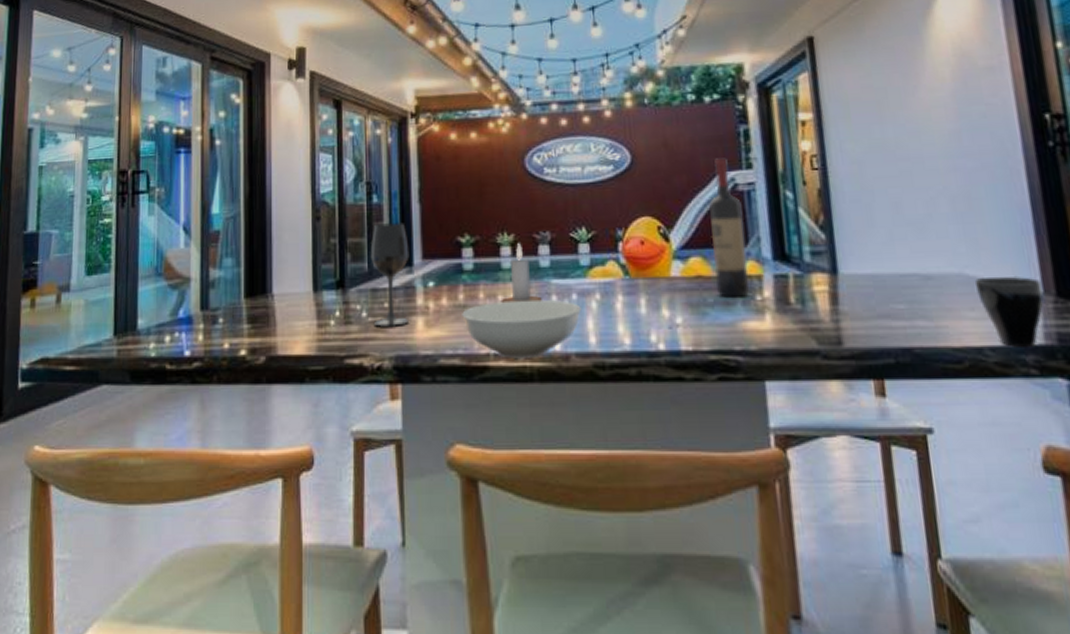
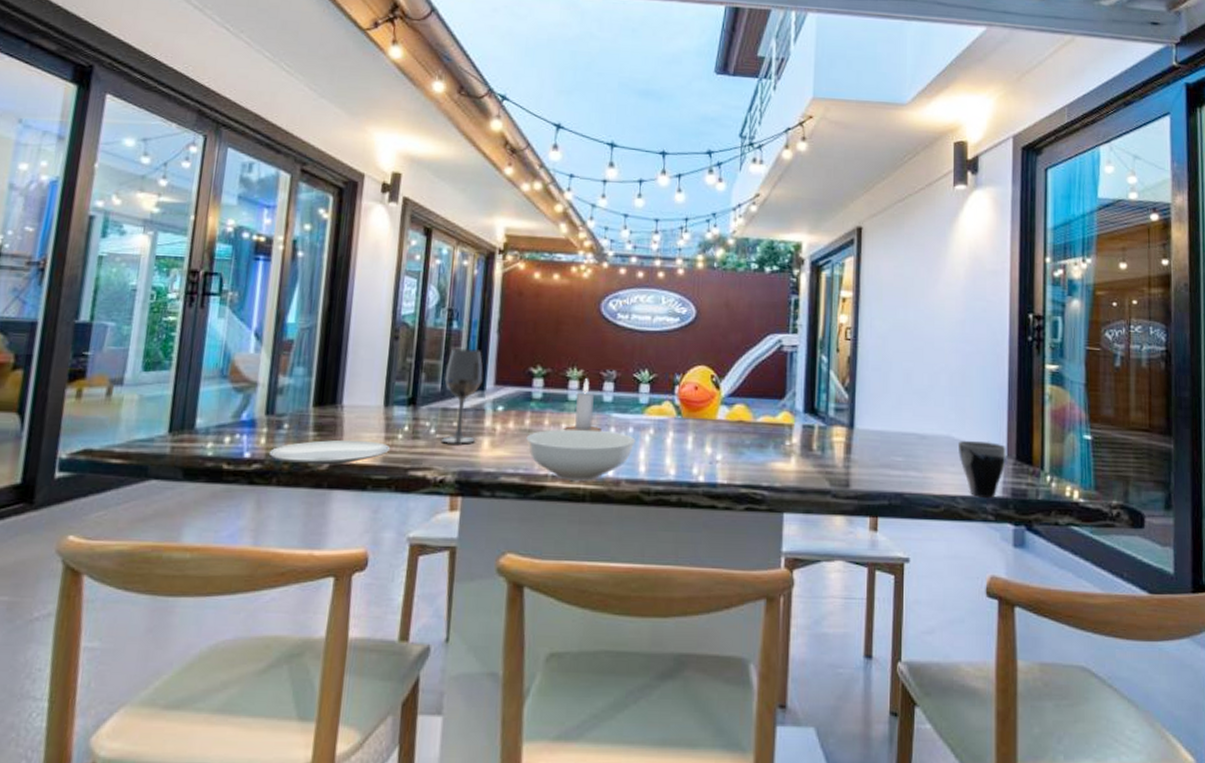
plate: none [207,329,324,359] -> present [268,439,391,465]
wine bottle: present [708,158,751,297] -> none [754,321,784,442]

